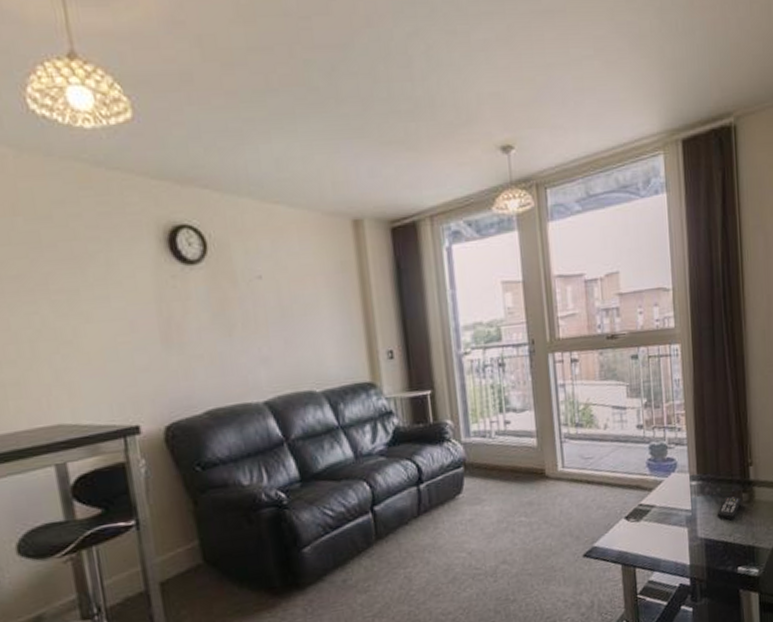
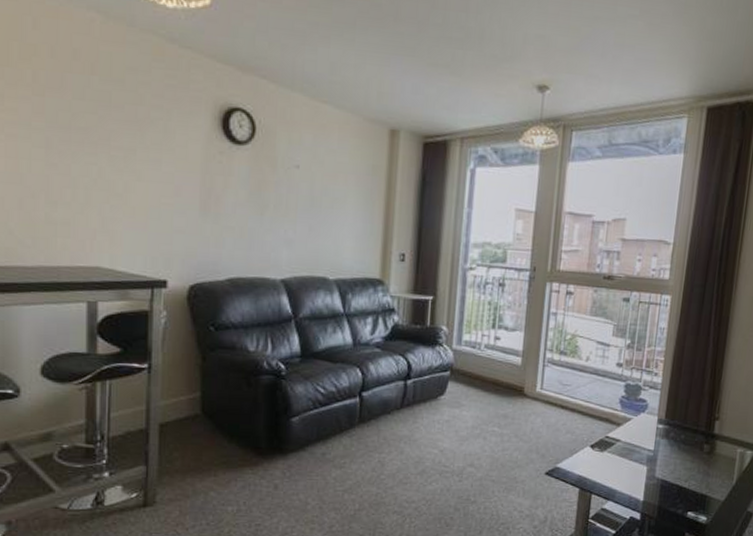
remote control: present [716,496,742,521] -> none [676,444,703,467]

